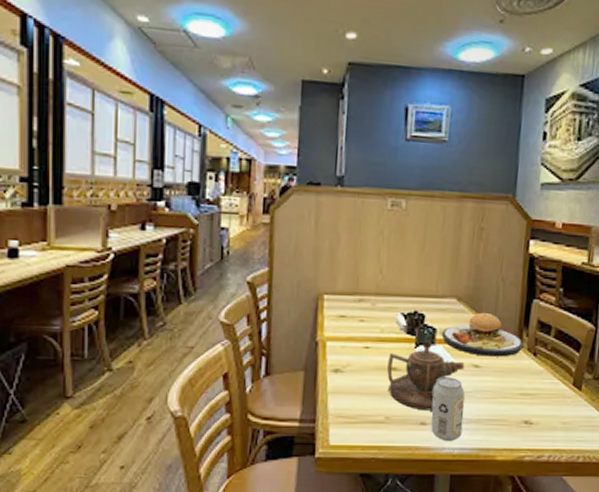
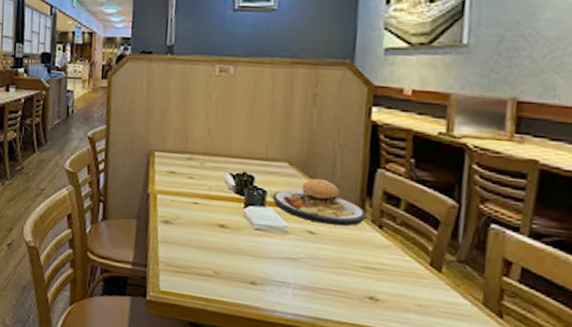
teapot: present [387,339,465,411] -> none [215,200,298,272]
beverage can: present [431,377,465,441] -> none [261,239,298,305]

